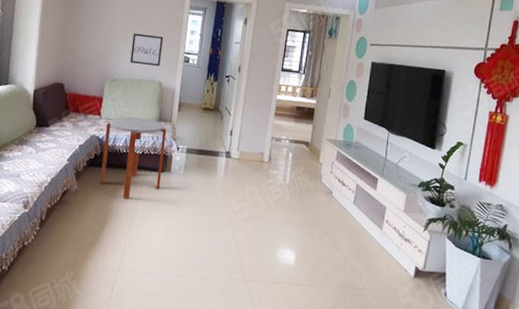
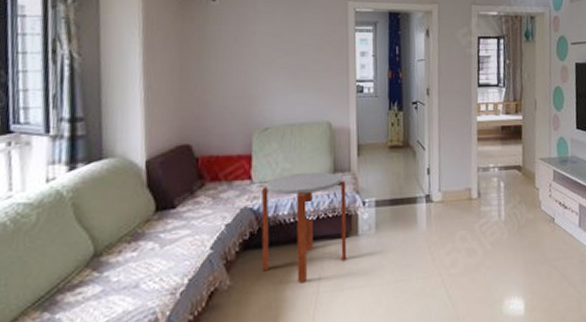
wall art: present [130,33,163,66] -> none [283,63,326,104]

